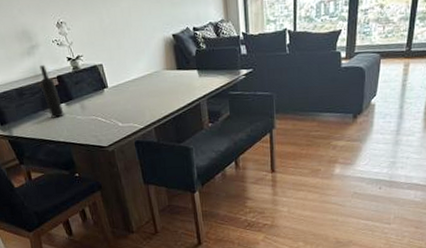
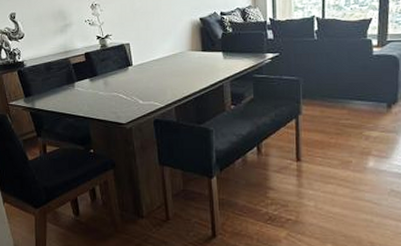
wine bottle: present [40,64,64,118] -> none [69,42,87,93]

